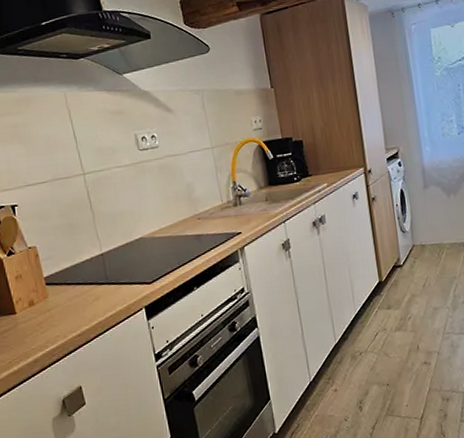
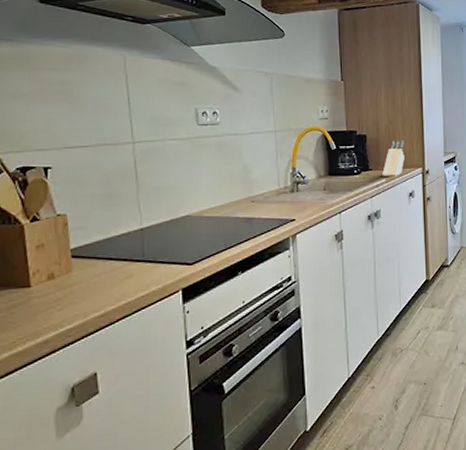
knife block: none [323,141,345,181] -> present [382,140,405,176]

